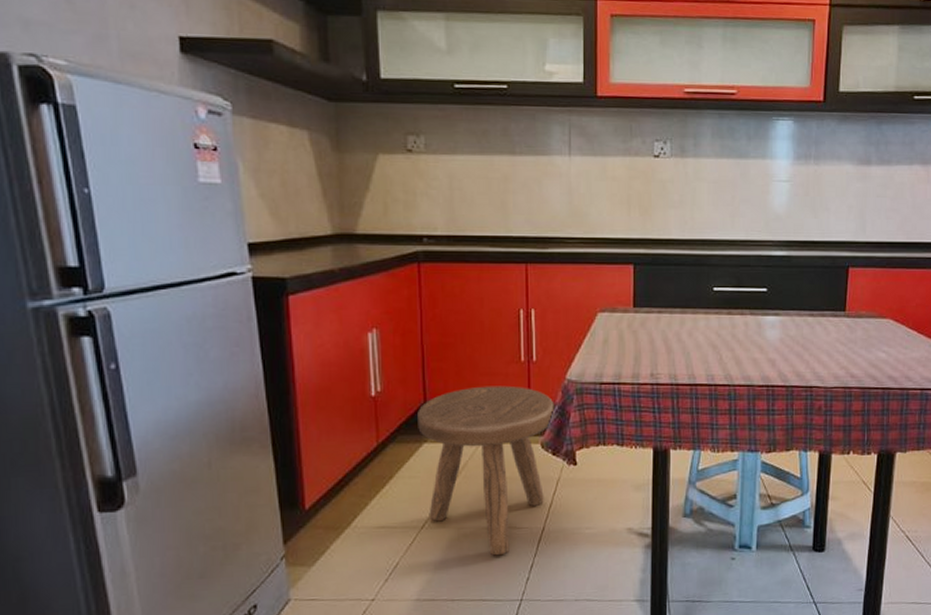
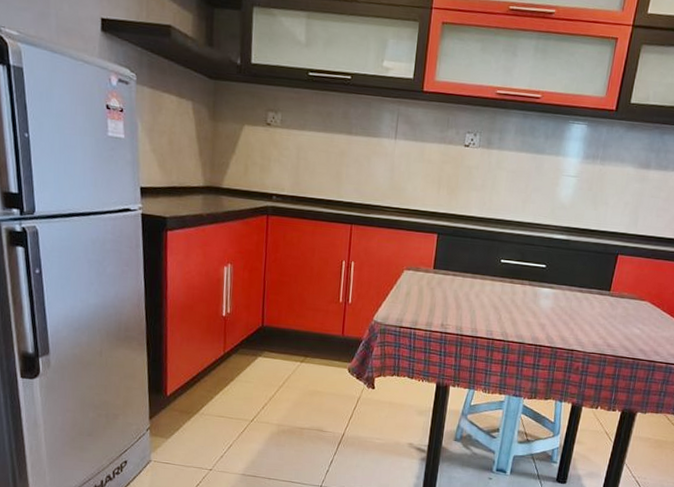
stool: present [418,385,555,556] -> none [255,318,362,450]

